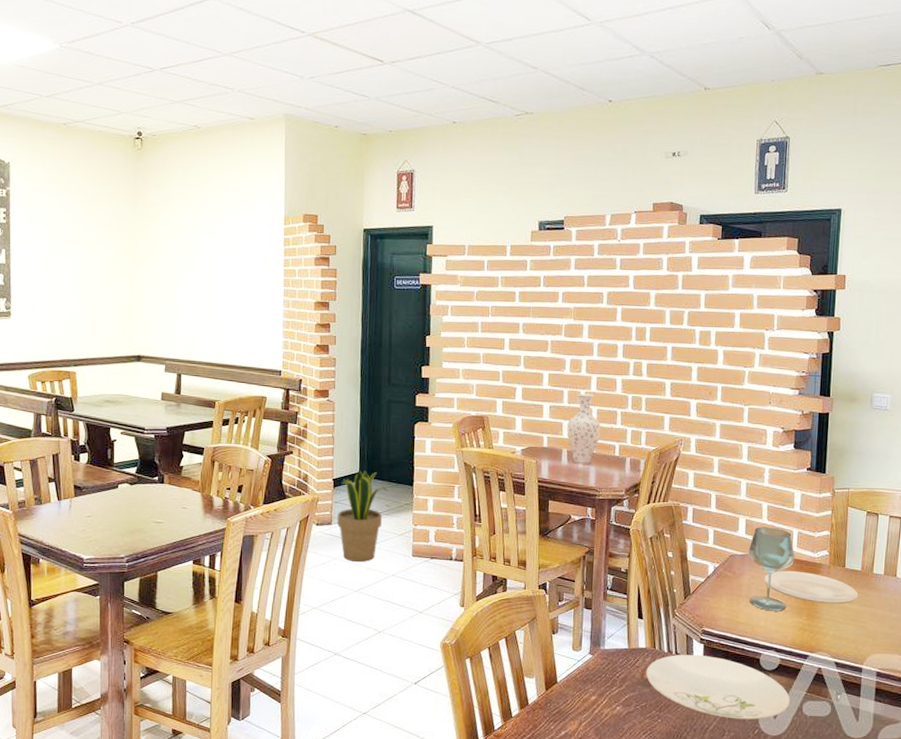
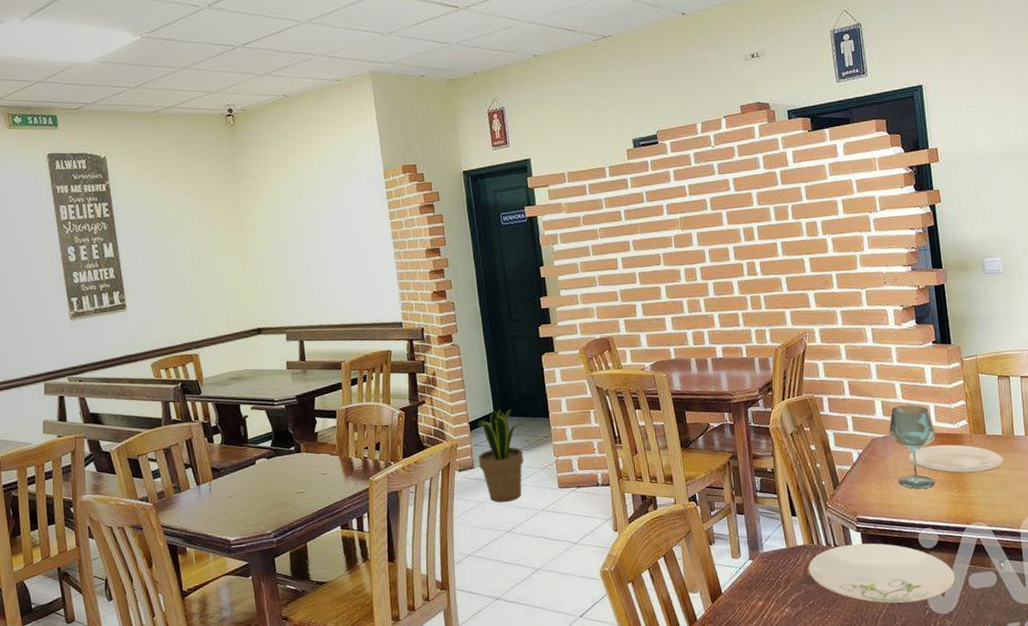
vase: present [567,393,601,464] -> none [691,300,725,371]

